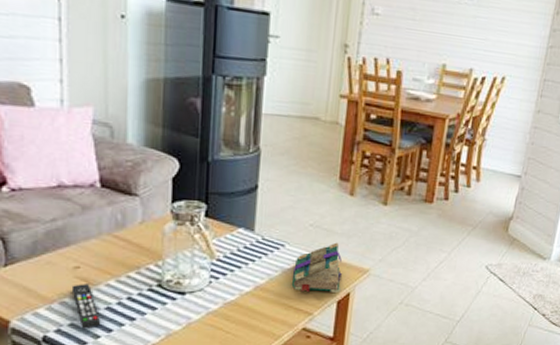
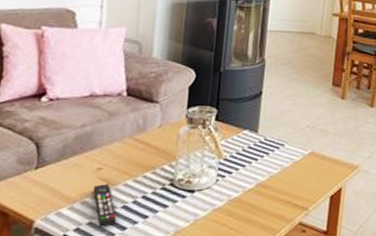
book: present [291,242,343,293] -> none [289,141,335,189]

